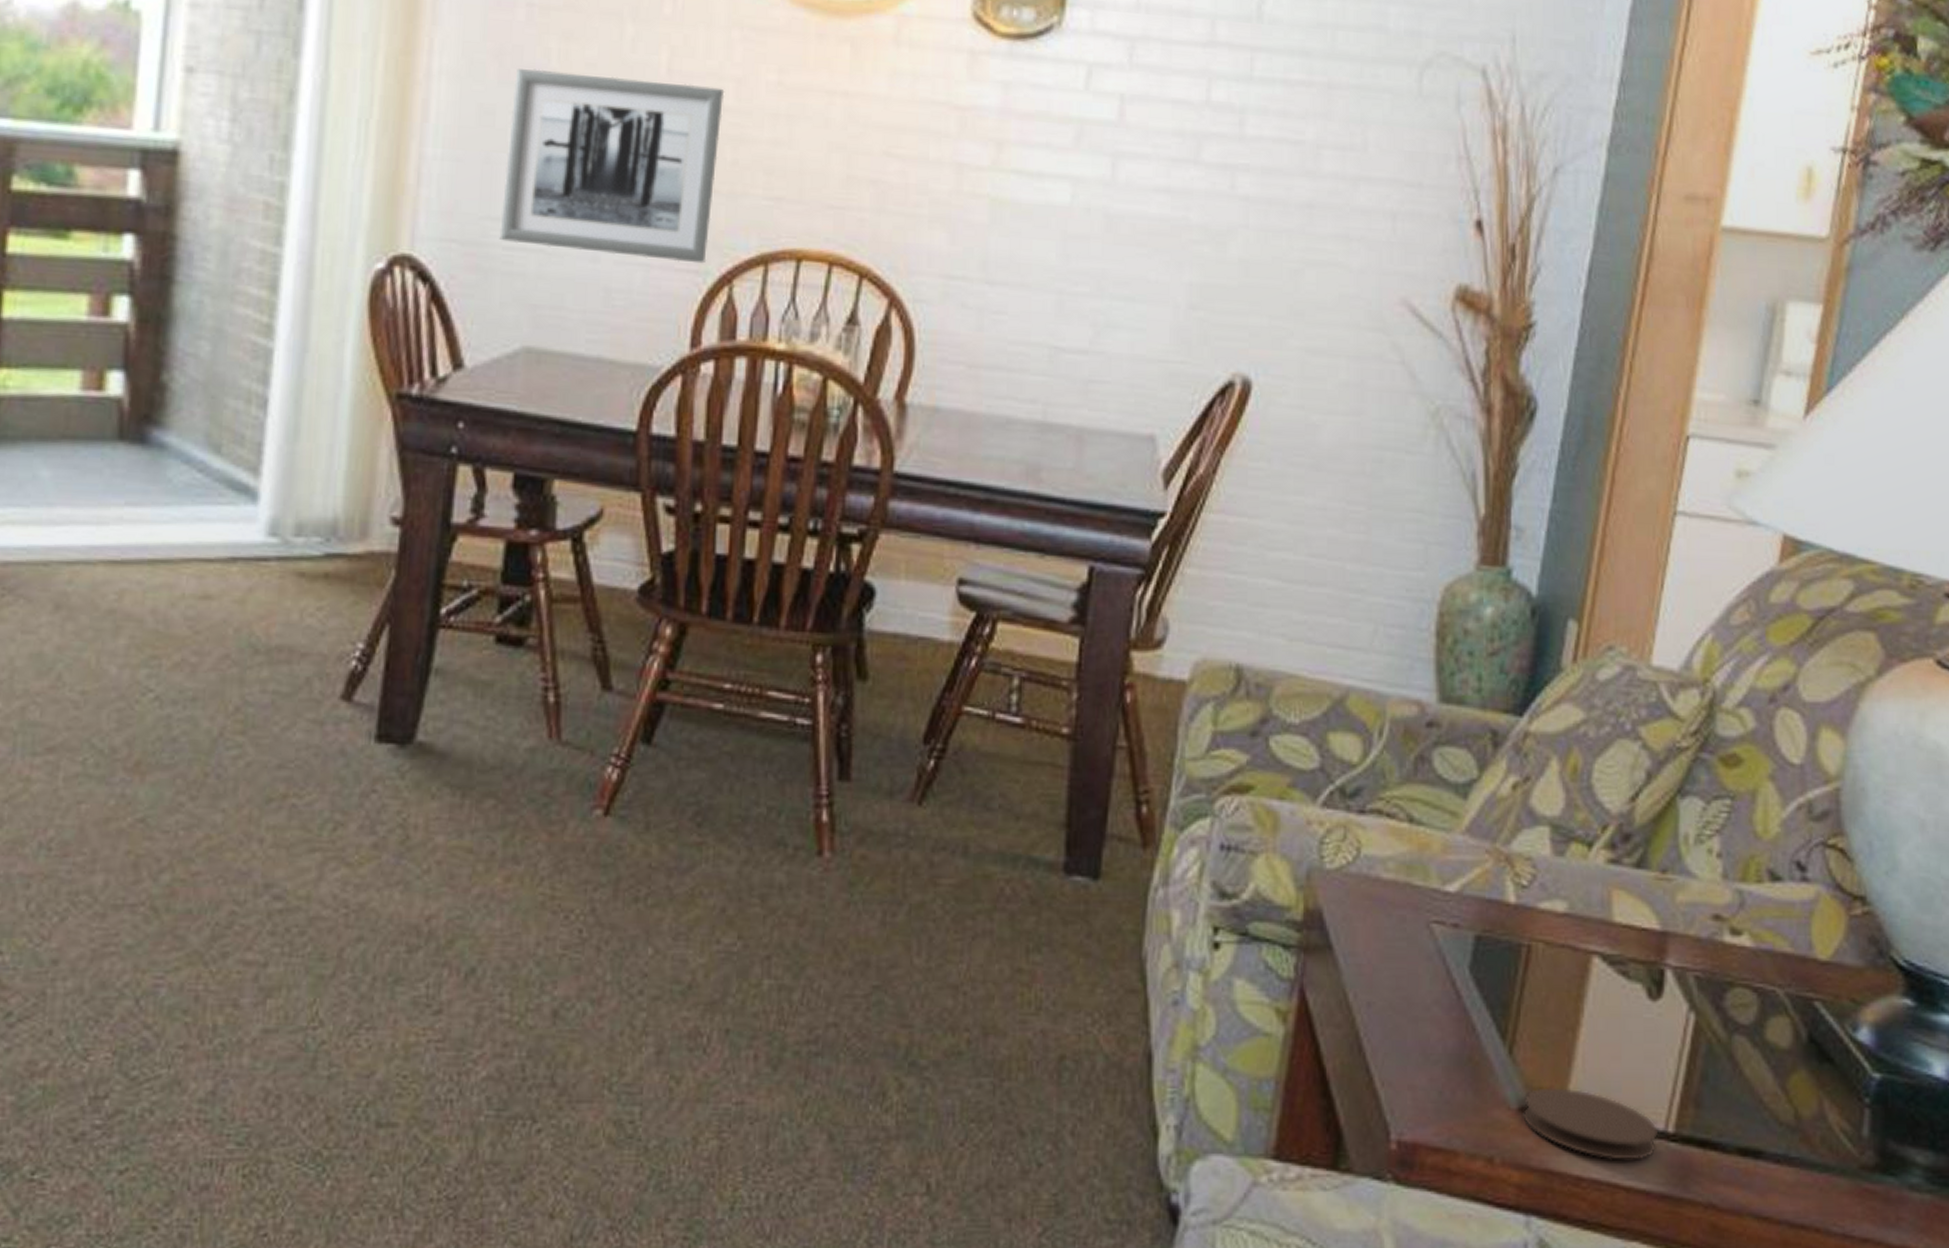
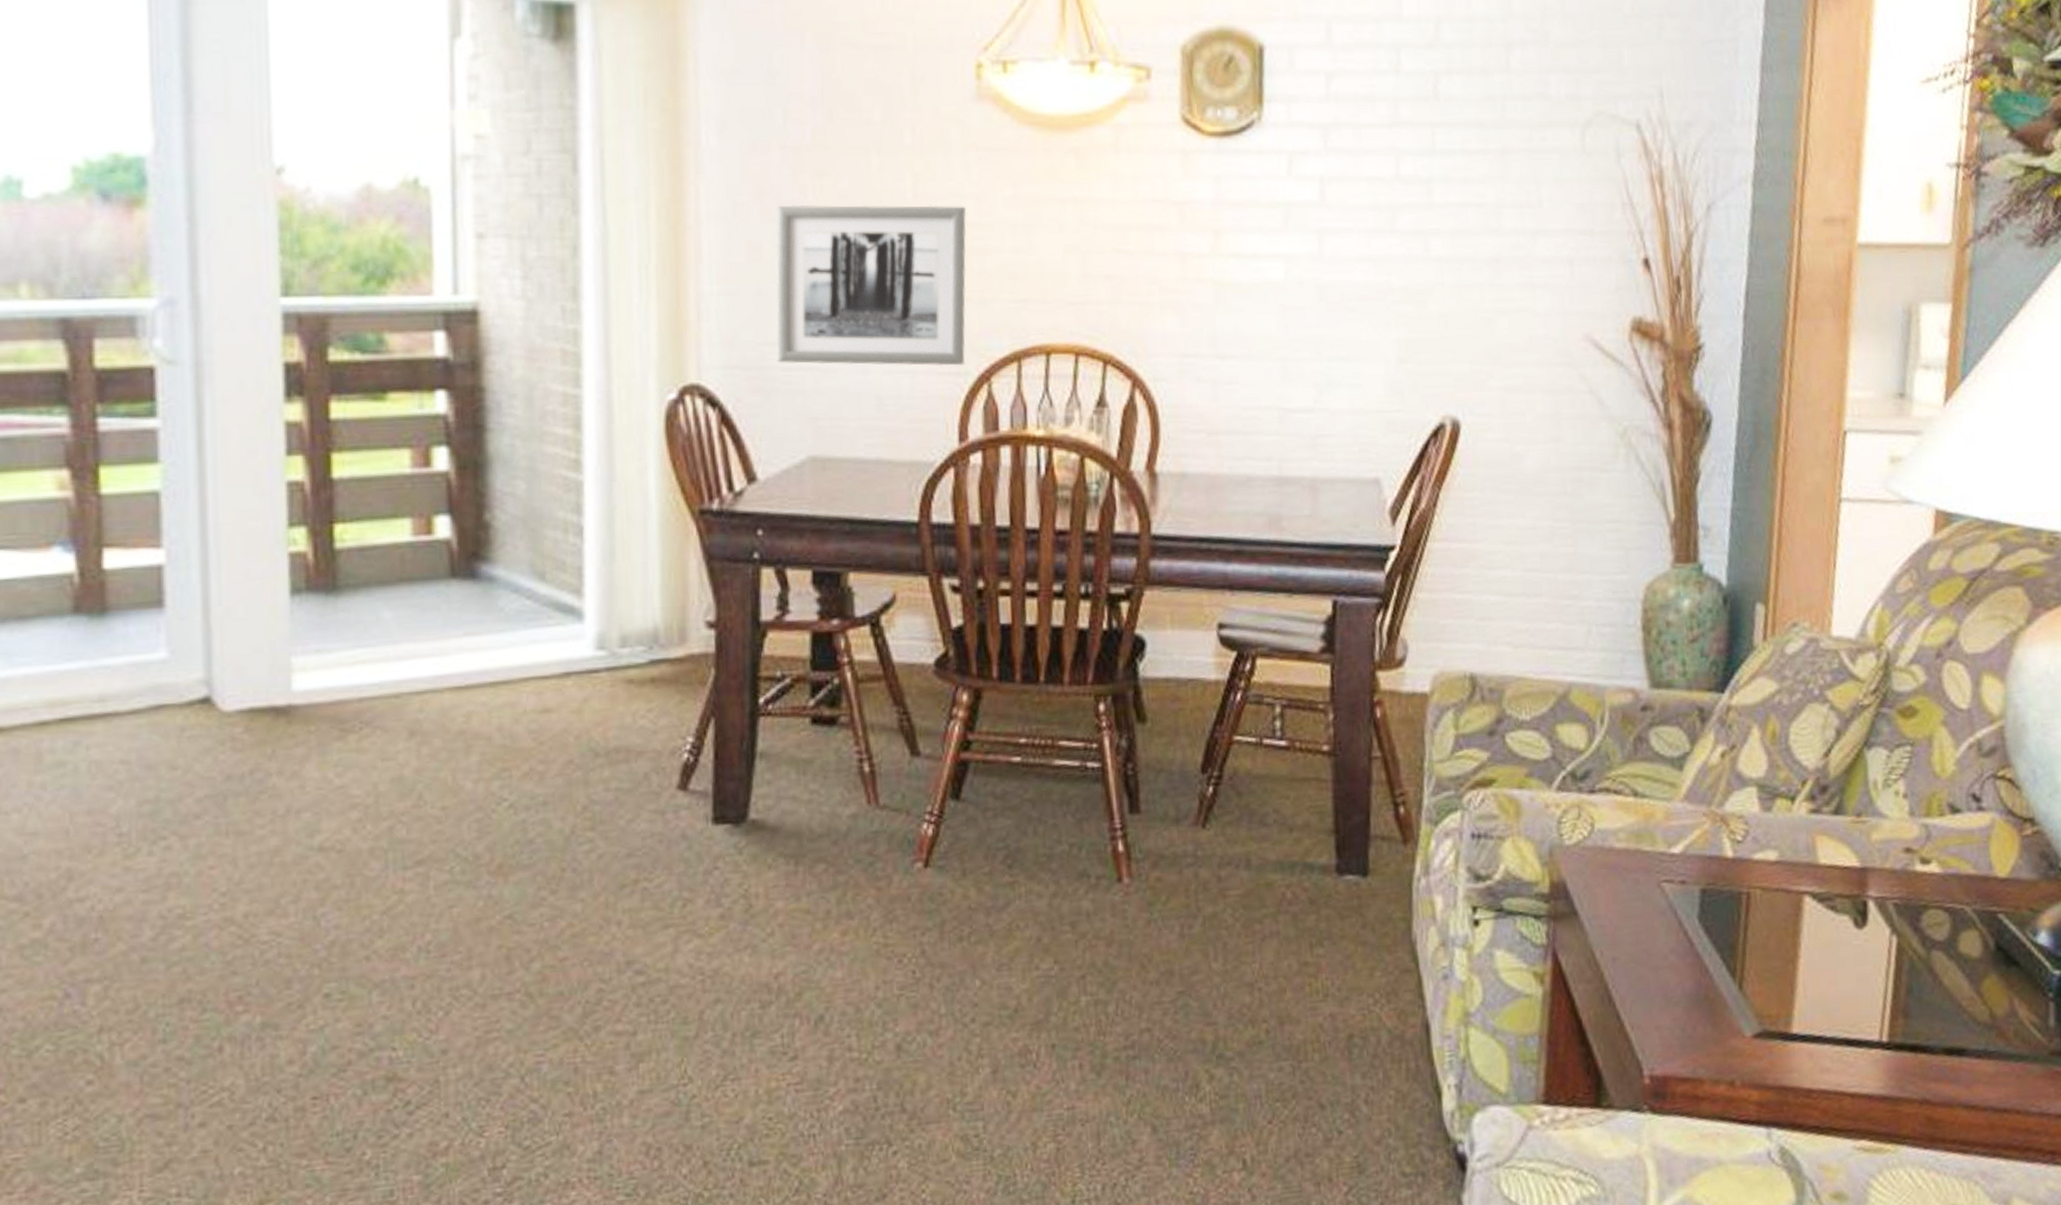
coaster: present [1523,1087,1659,1160] -> none [1756,1012,1875,1072]

